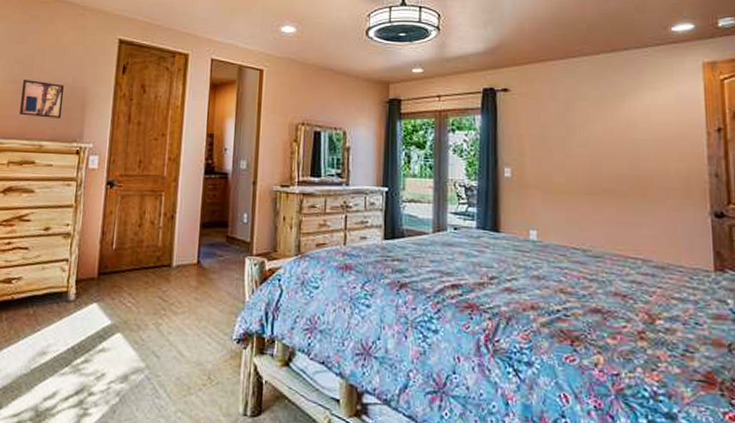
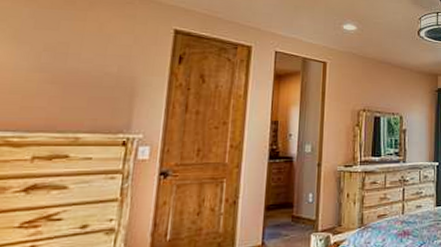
wall art: present [20,80,64,118] -> none [49,68,108,109]

